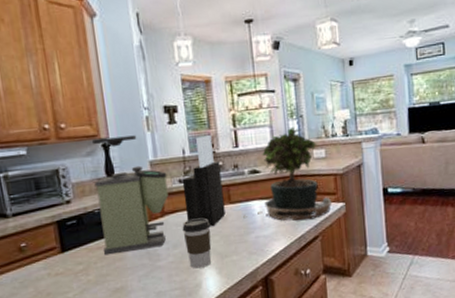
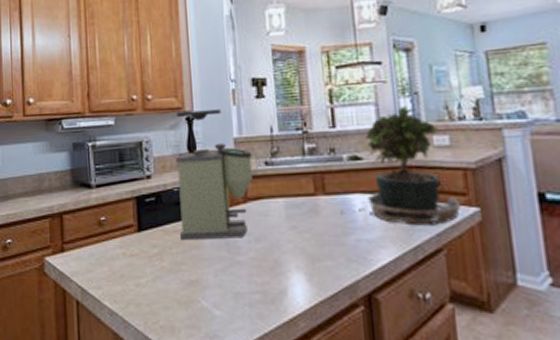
knife block: present [182,135,225,227] -> none [268,112,318,221]
coffee cup: present [182,217,212,269] -> none [266,209,301,270]

